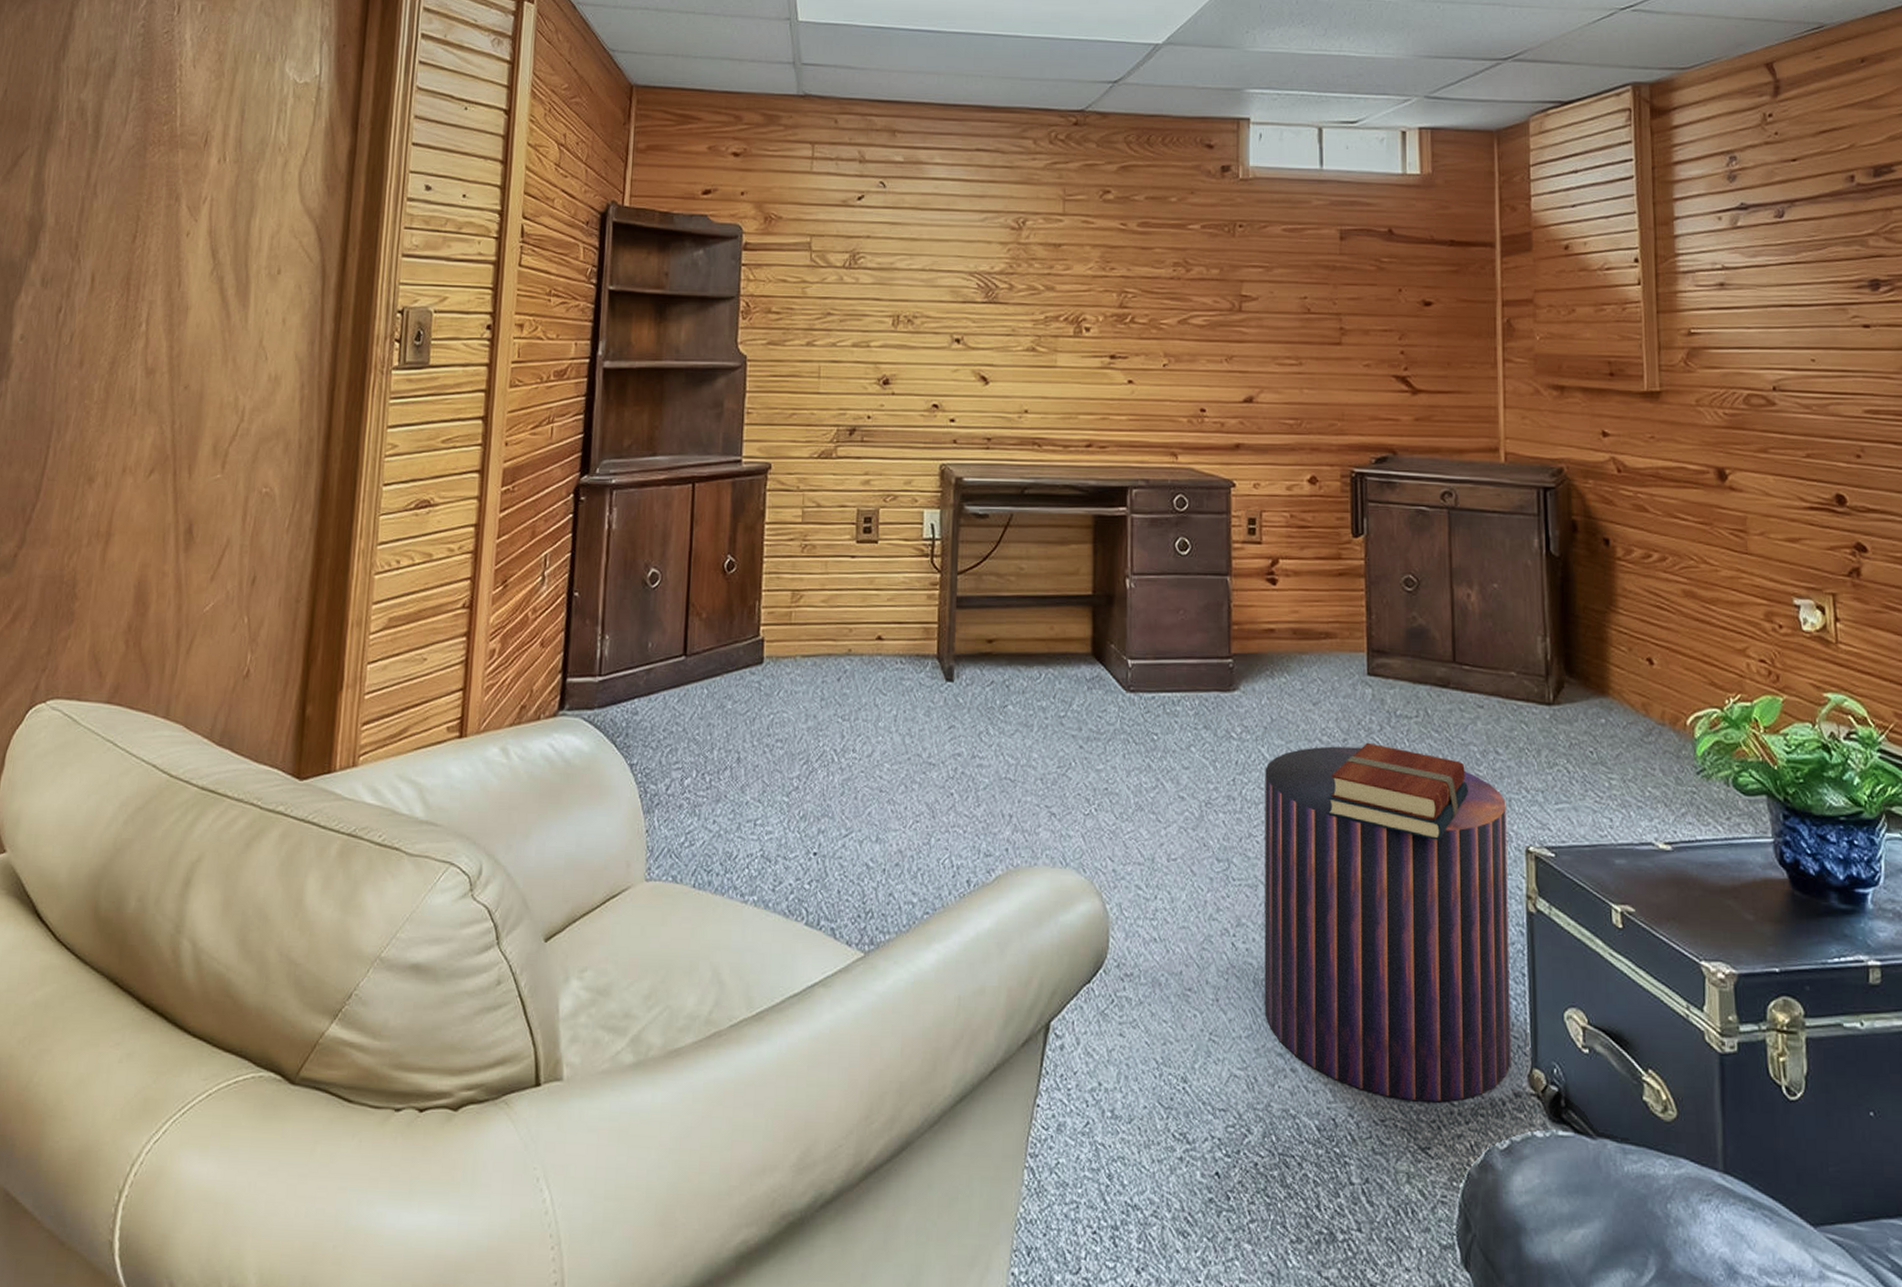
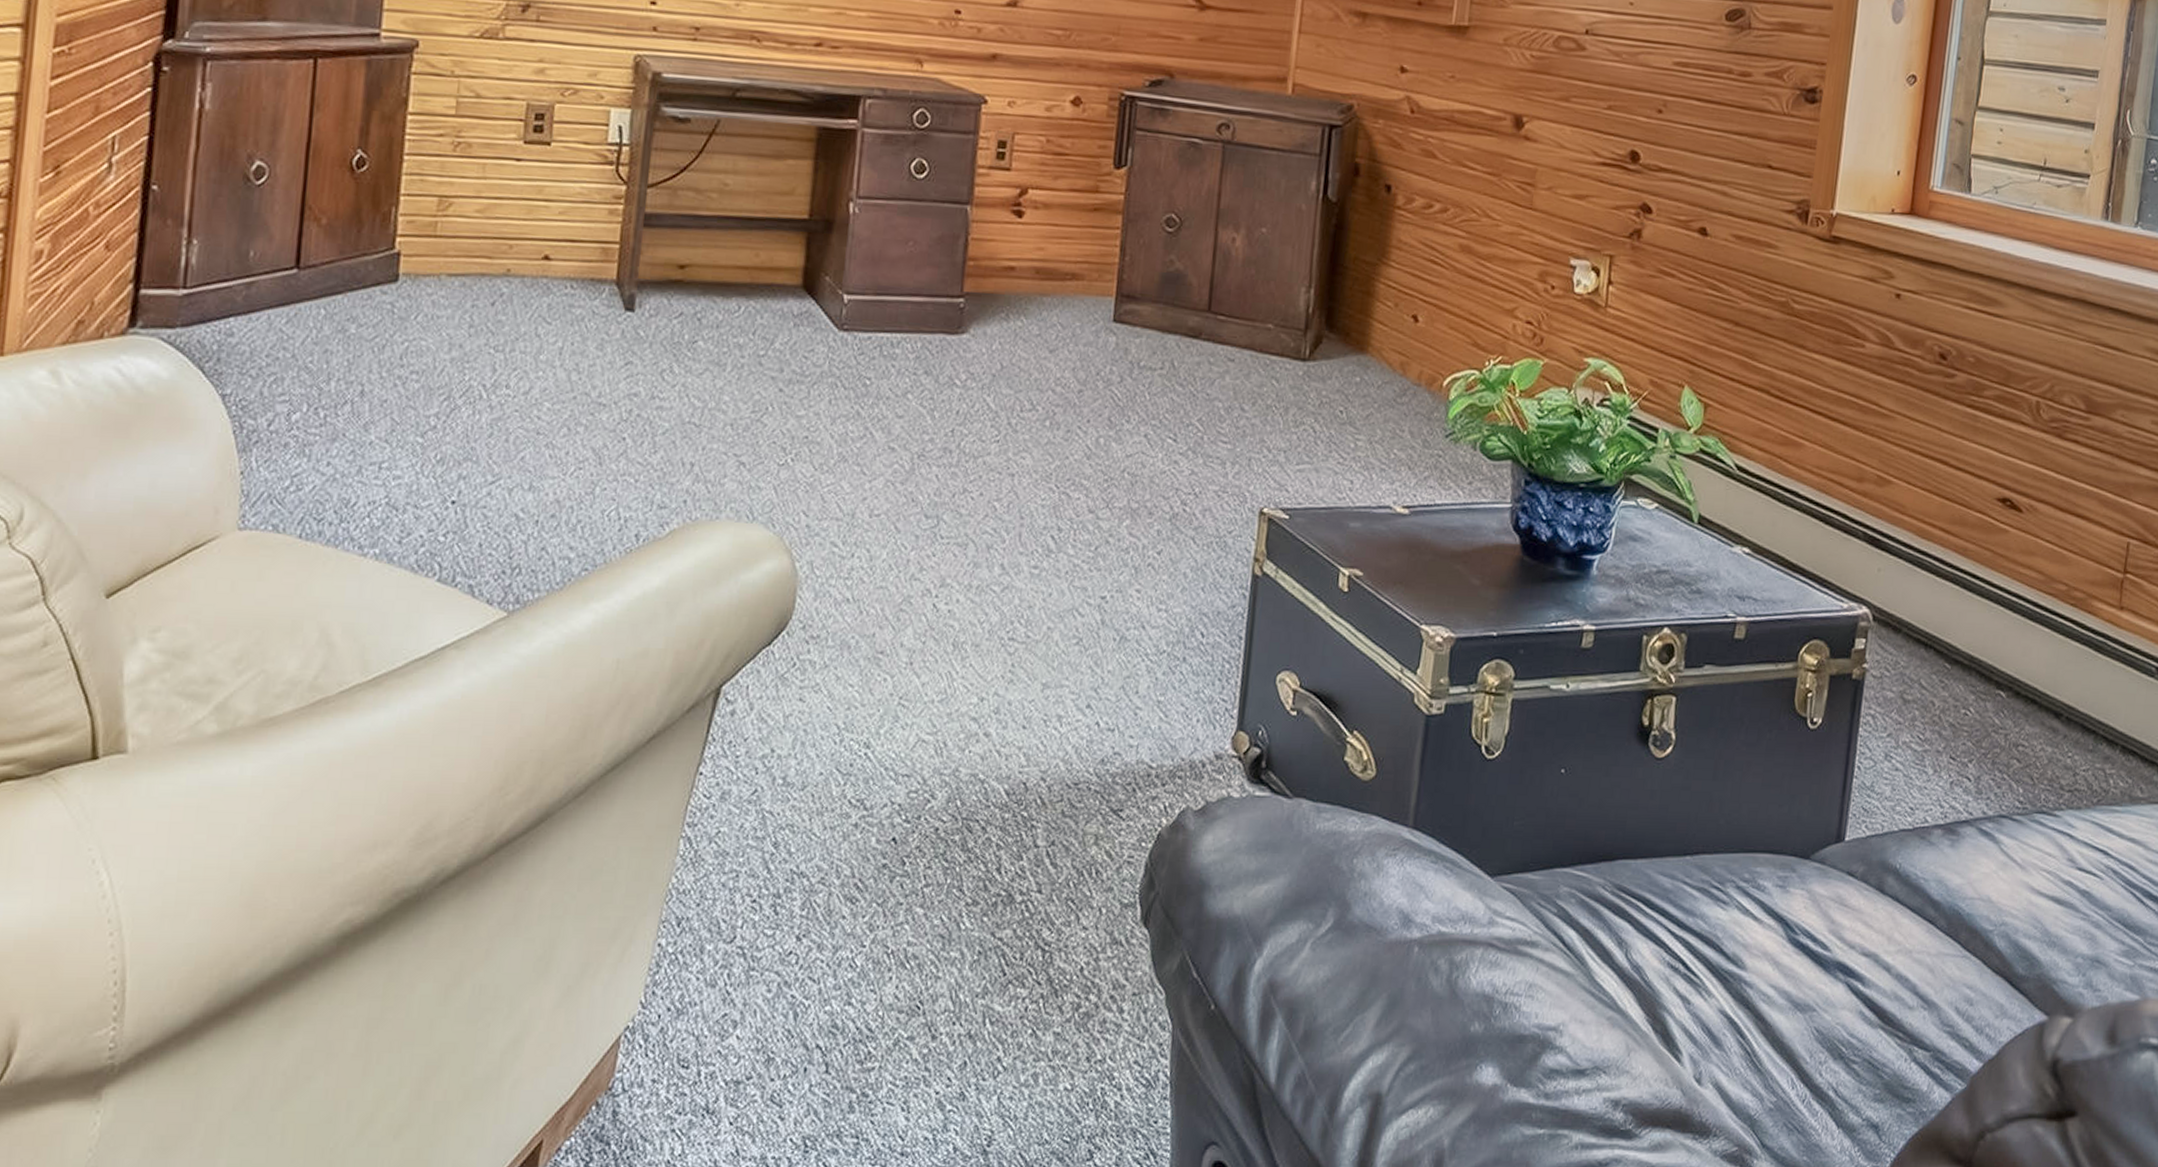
pouf: present [1264,746,1511,1102] -> none [962,397,1246,764]
books: present [1327,742,1468,841] -> none [1052,394,1208,500]

